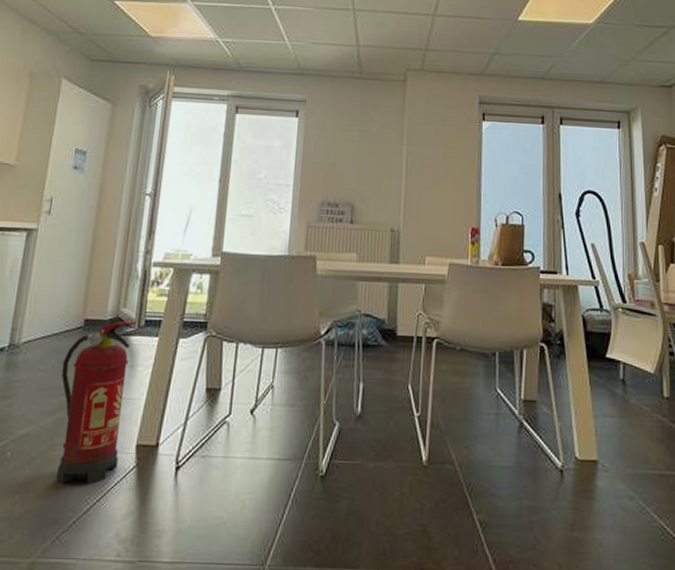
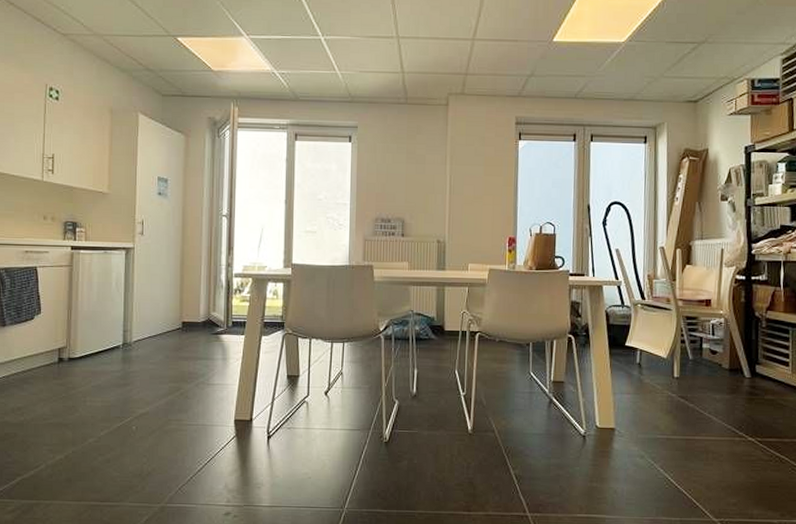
fire extinguisher: present [56,321,136,485] -> none [168,322,225,450]

